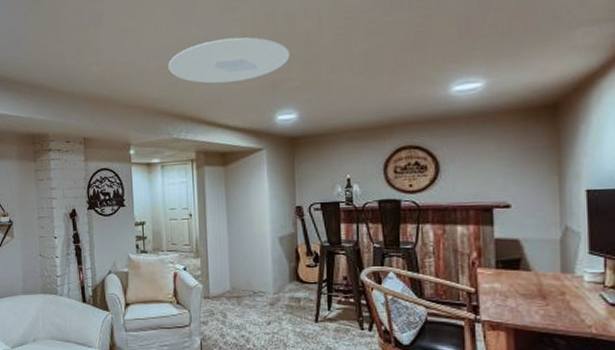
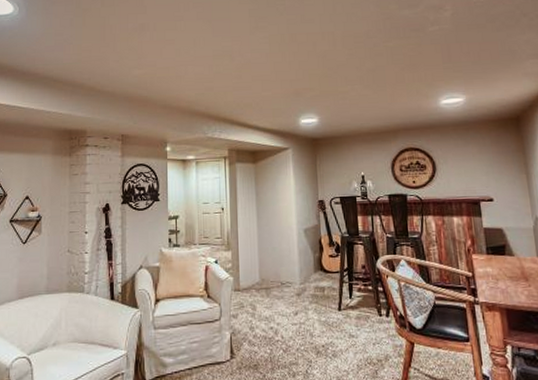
ceiling light: present [168,37,290,84] -> none [205,52,311,90]

